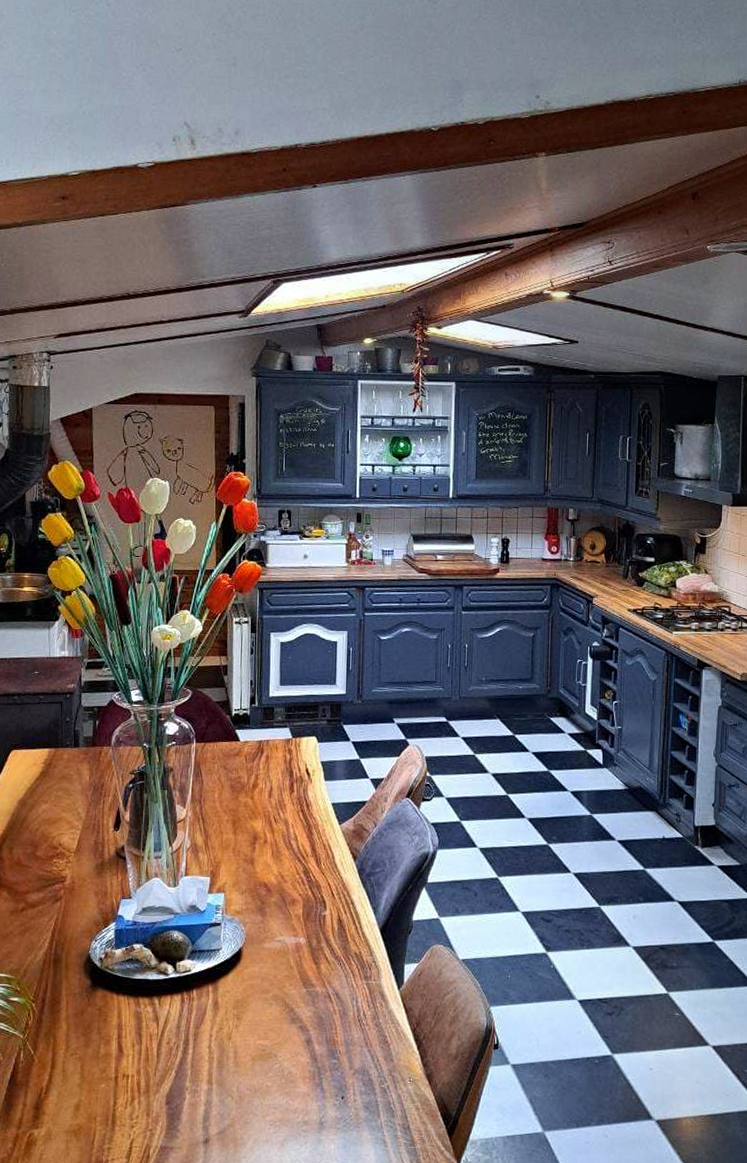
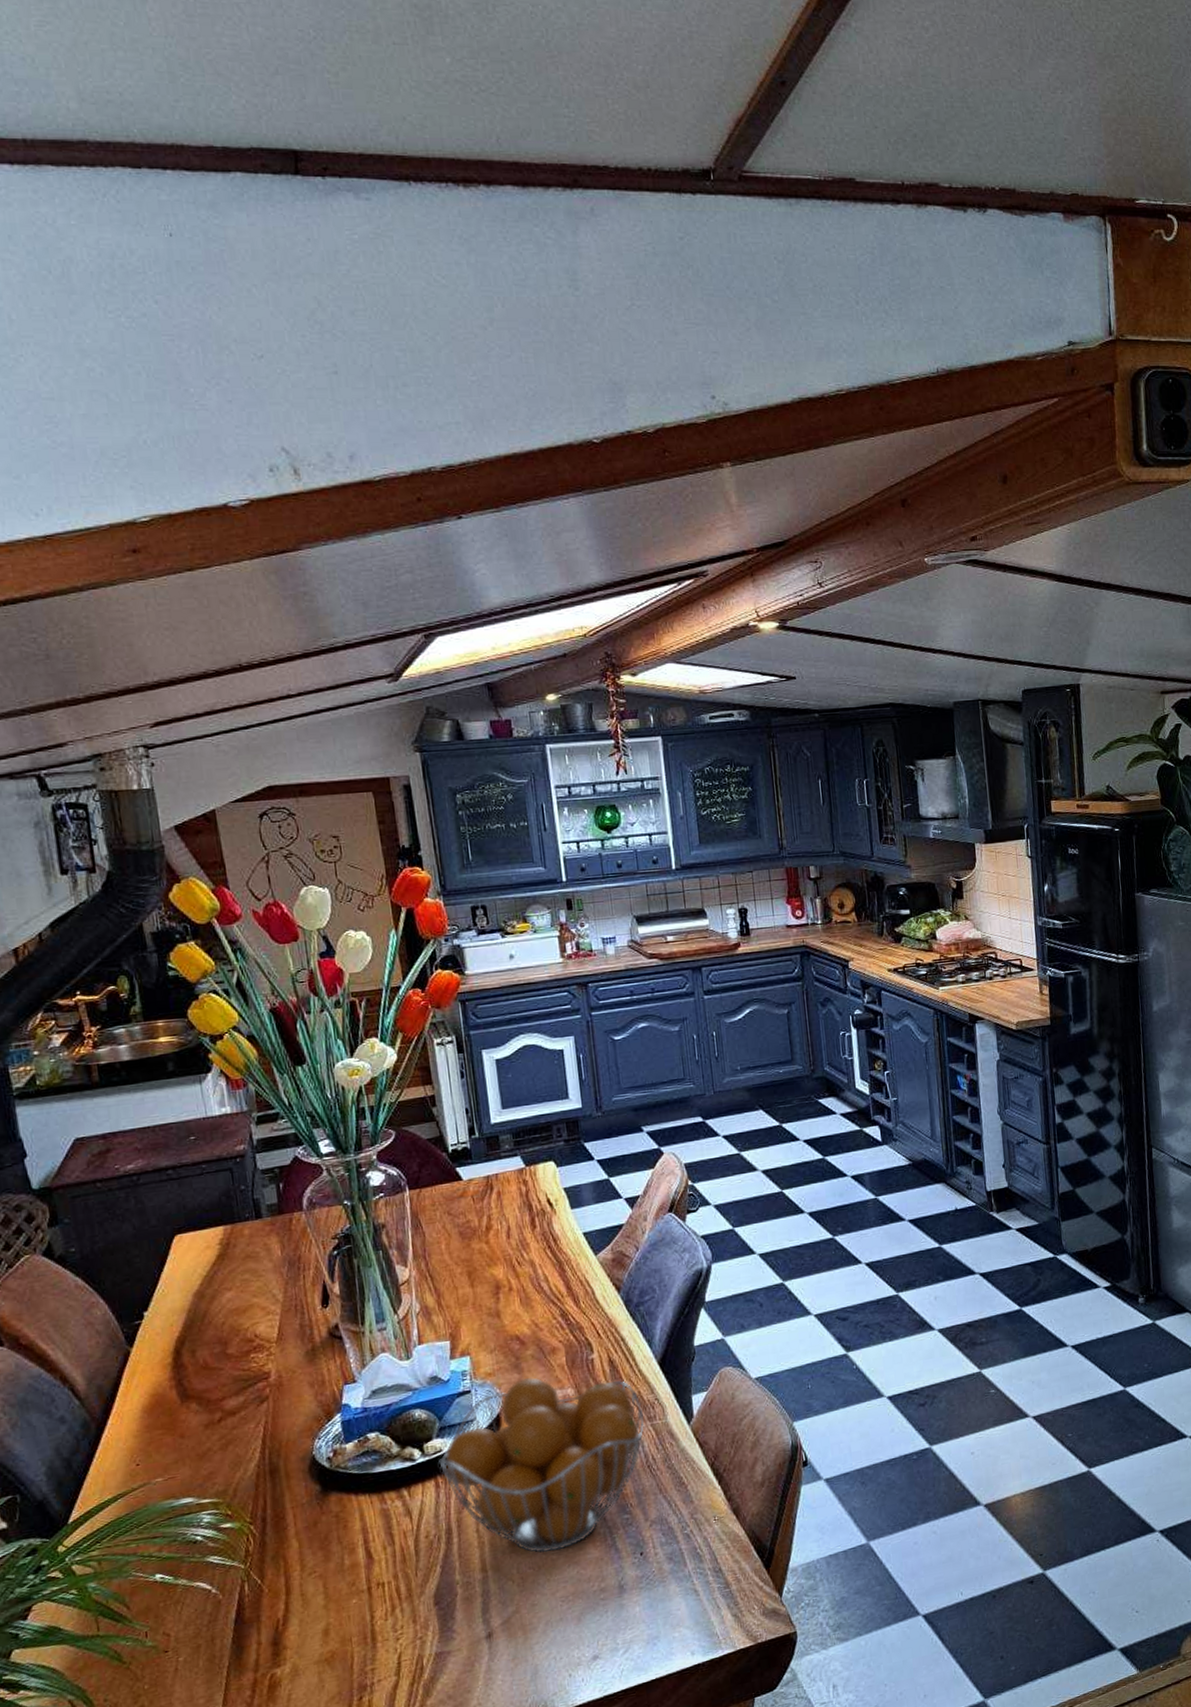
fruit basket: none [186,921,361,1079] -> present [438,1376,646,1553]

